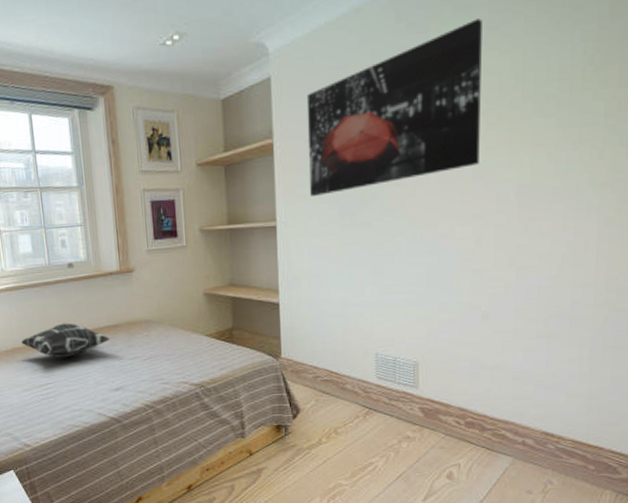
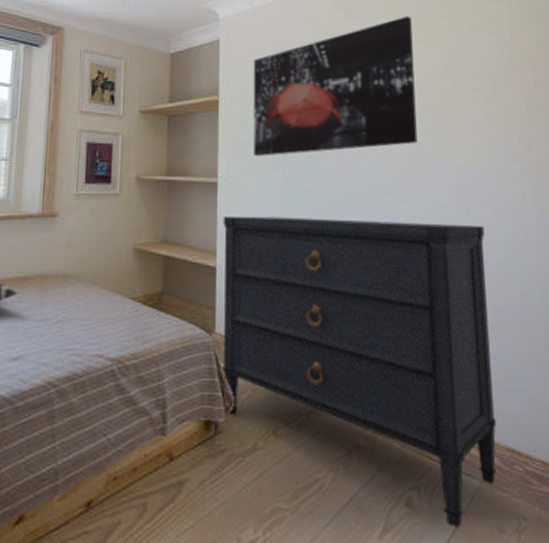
dresser: none [283,242,542,492] -> present [222,216,497,528]

